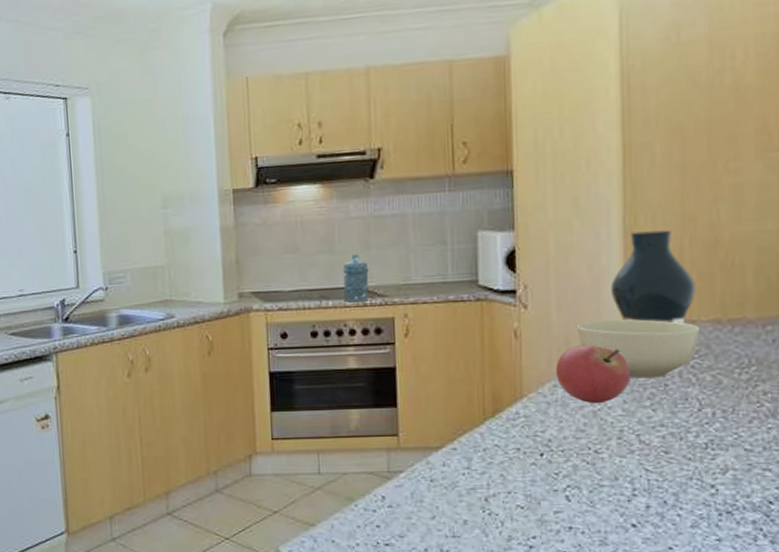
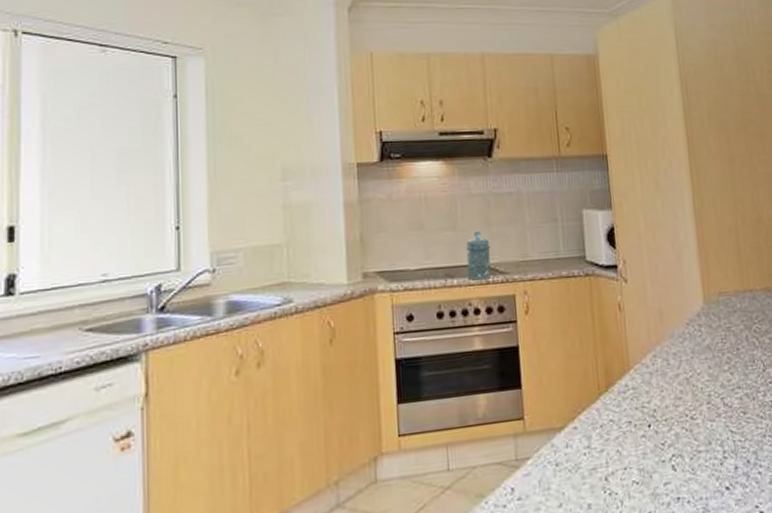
fruit: present [555,345,631,404] -> none [653,315,712,372]
bowl: present [576,319,701,379] -> none [666,289,757,345]
vase: present [610,230,695,325] -> none [689,210,750,293]

